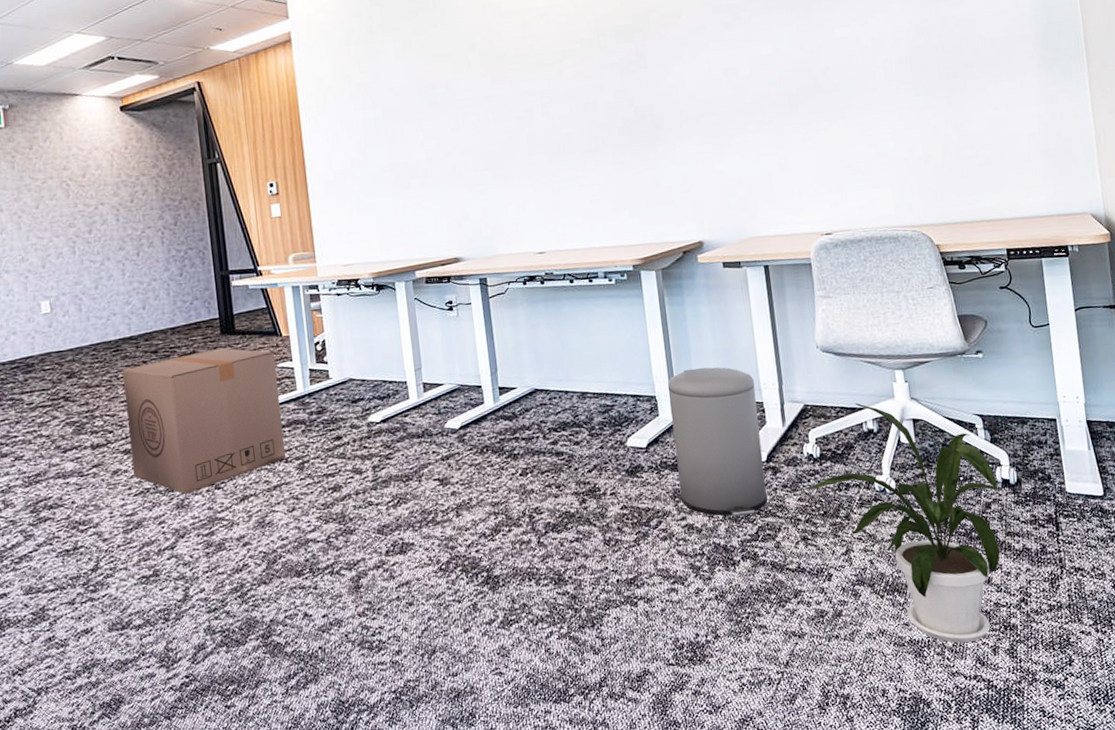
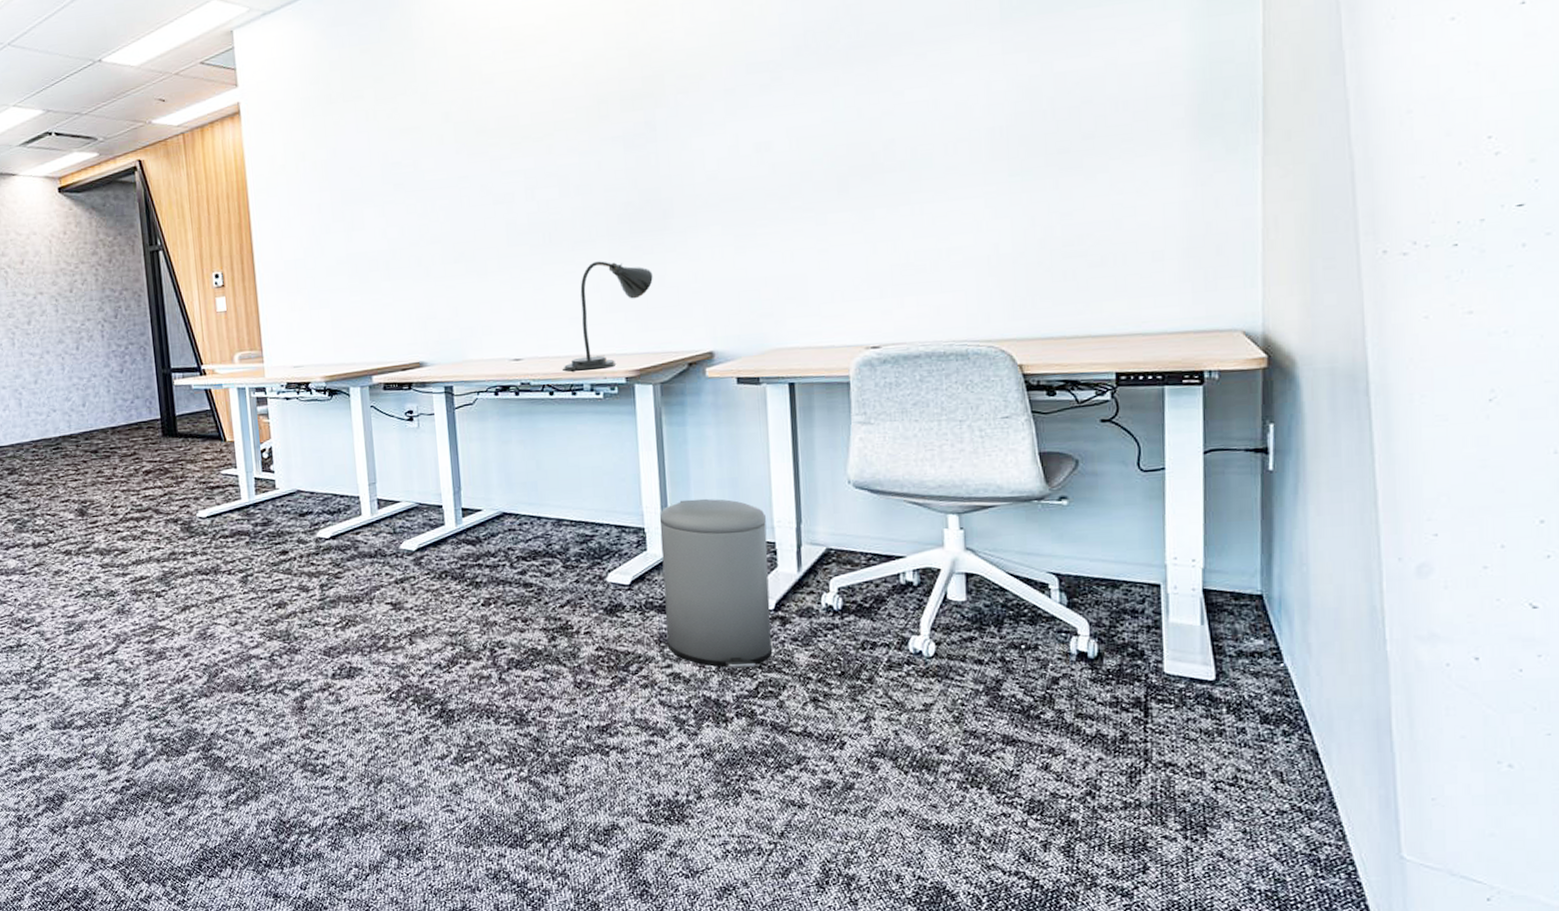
cardboard box: present [123,348,285,495] -> none [63,450,228,600]
desk lamp: none [580,166,650,263] -> present [563,261,653,373]
house plant: present [803,403,1001,644] -> none [817,550,1074,835]

